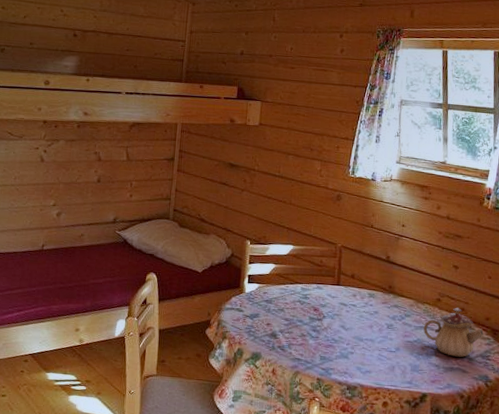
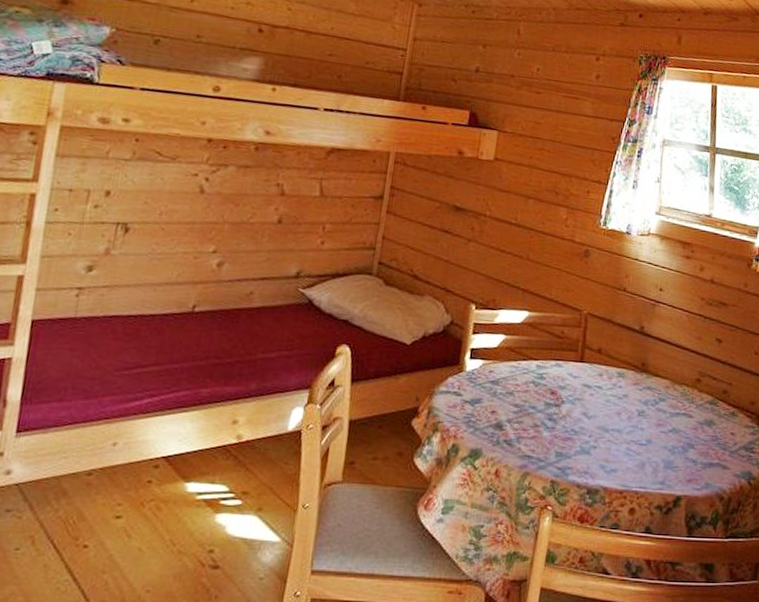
teapot: present [423,307,484,357] -> none [679,389,748,450]

